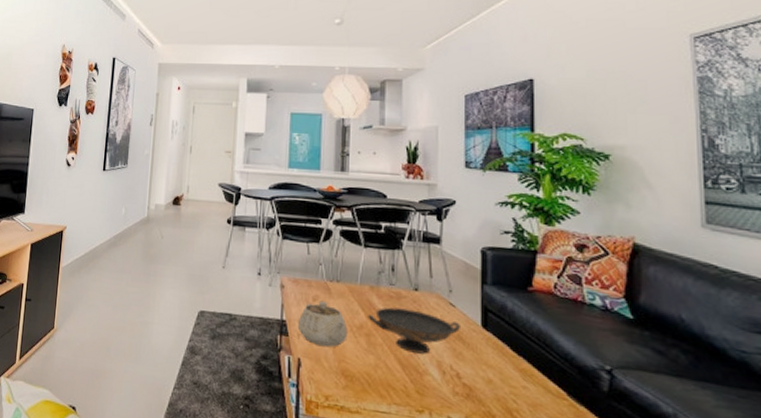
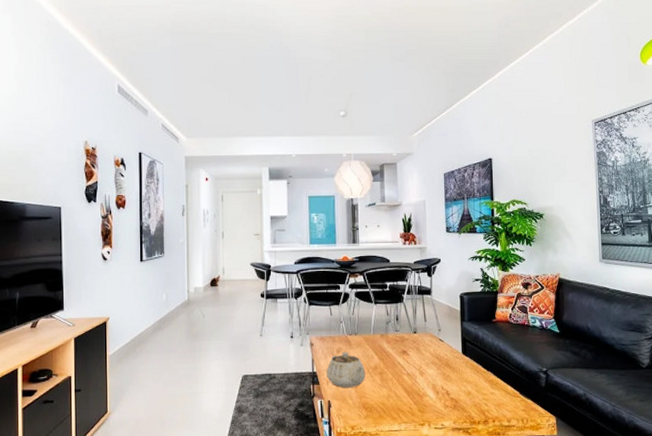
decorative bowl: present [368,307,460,354] -> none [380,348,447,381]

